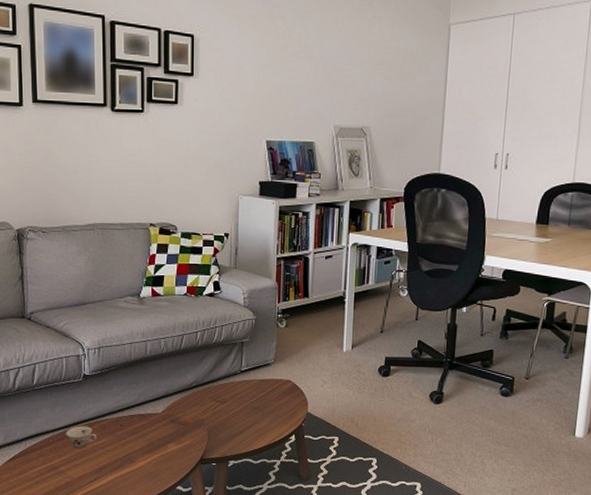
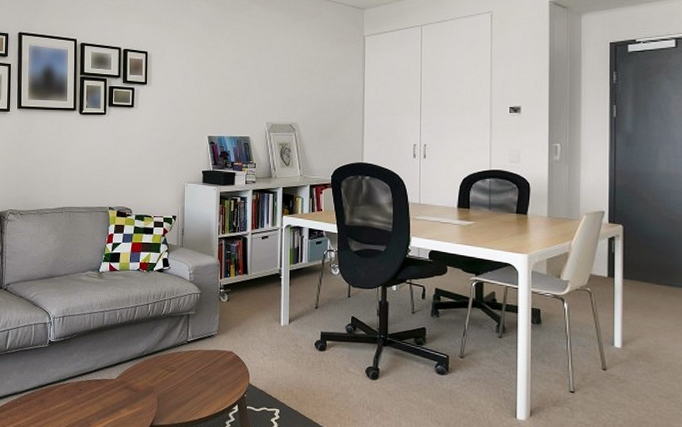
teacup: present [66,426,97,449] -> none [32,388,59,410]

